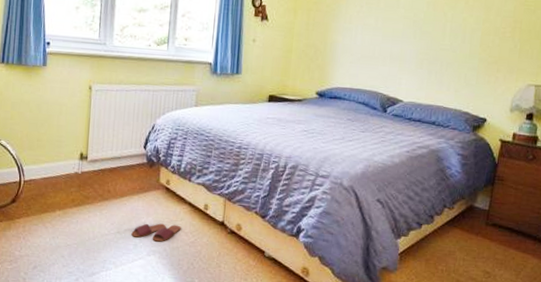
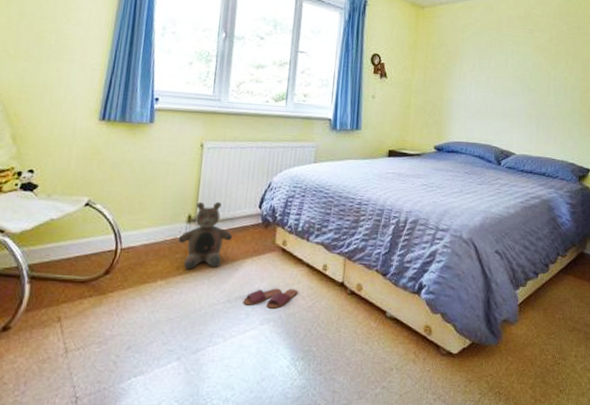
teddy bear: none [72,141,121,202] -> present [178,201,233,269]

